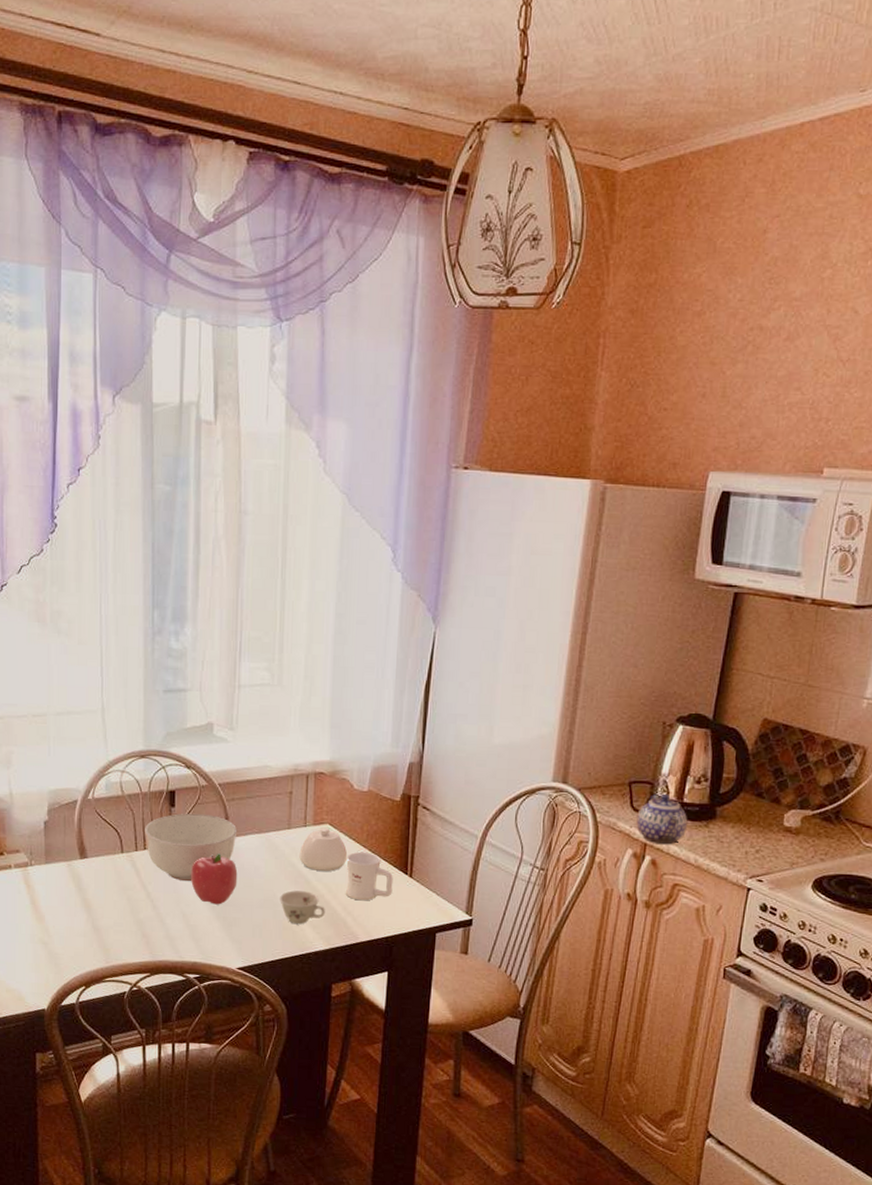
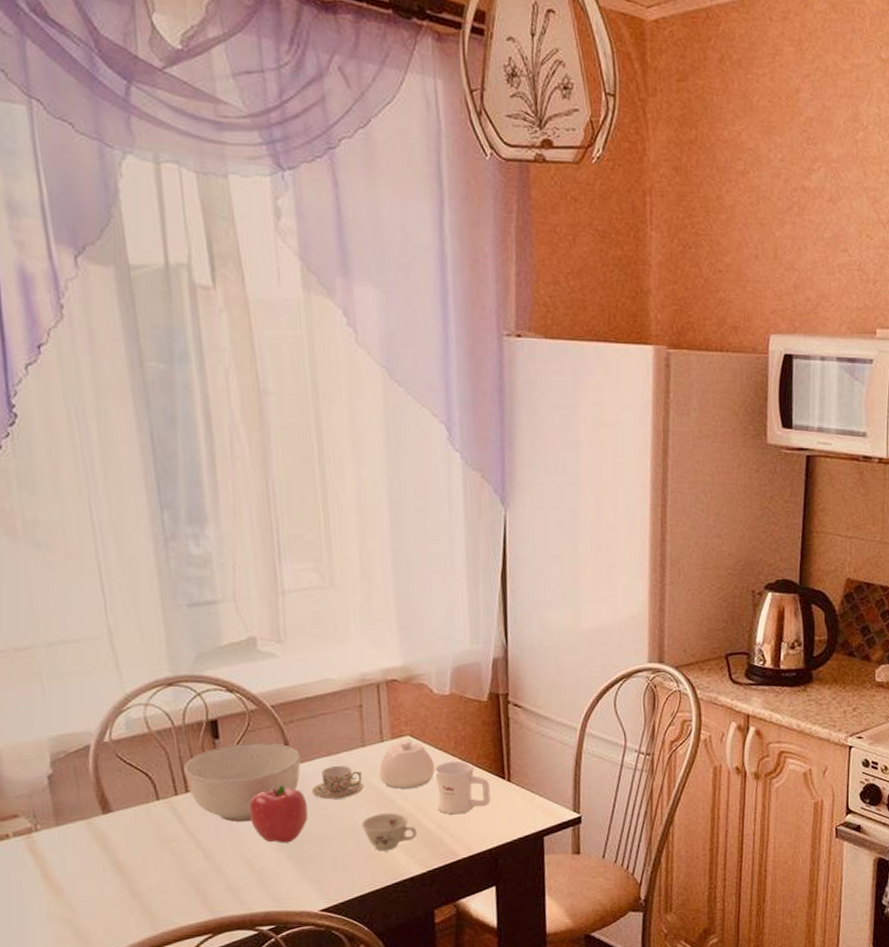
teacup: none [242,843,286,873] -> present [311,766,365,800]
teapot: present [636,793,688,845] -> none [737,662,787,715]

